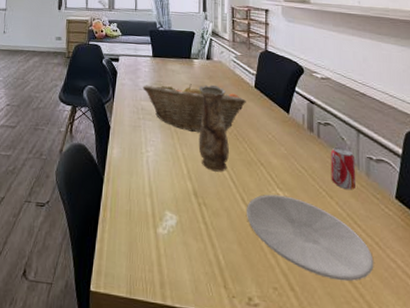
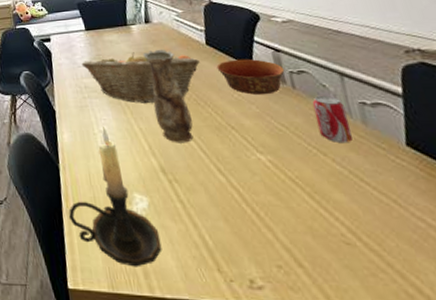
candle holder: none [104,147,181,277] -> present [69,127,162,267]
plate: present [247,194,374,282] -> none [225,159,397,250]
bowl: none [259,104,314,140] -> present [216,59,285,96]

